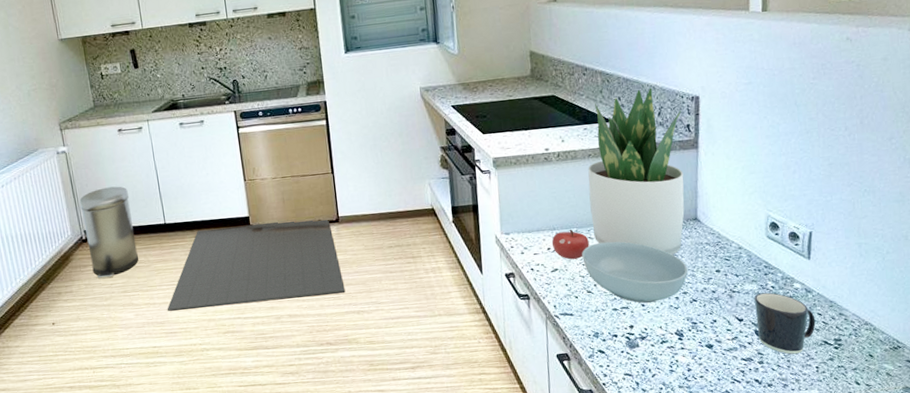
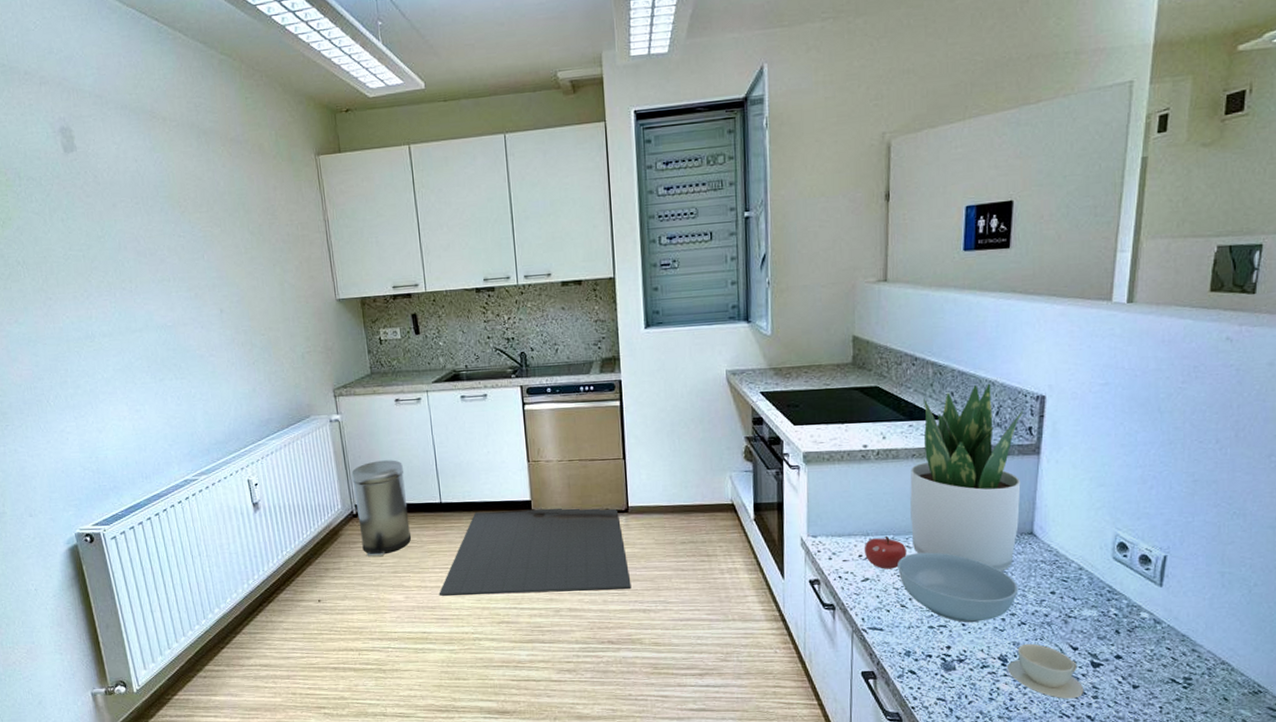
teacup: none [684,318,751,366] -> present [1008,643,1084,699]
mug: present [754,292,816,355] -> none [1093,620,1163,691]

